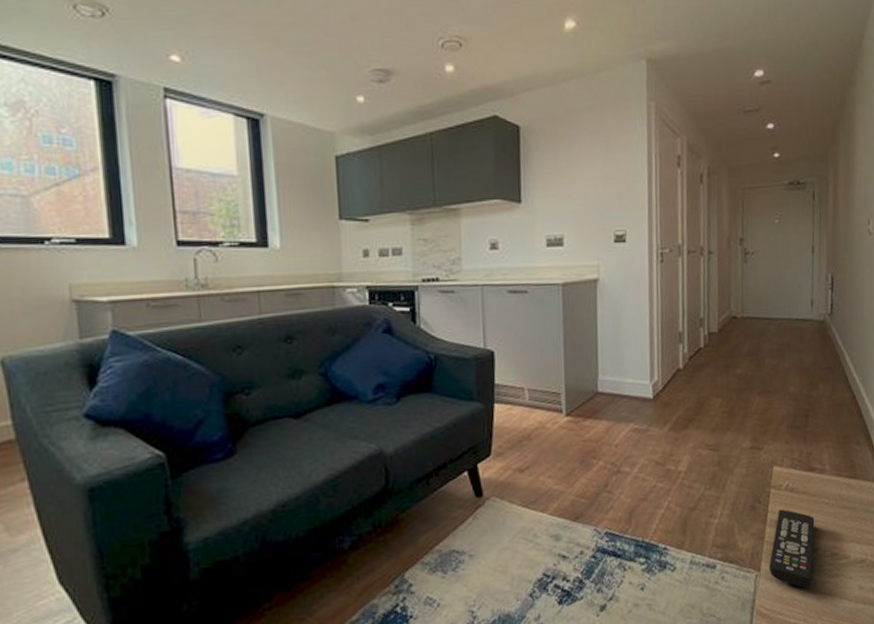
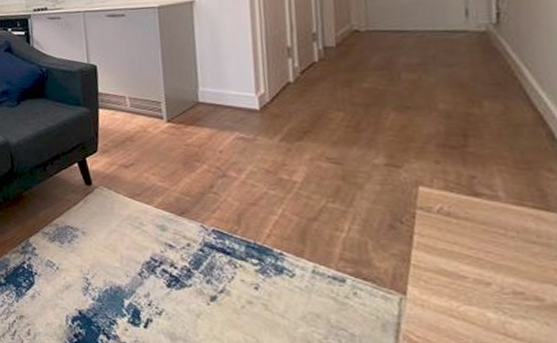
remote control: present [769,509,815,588] -> none [418,233,486,324]

